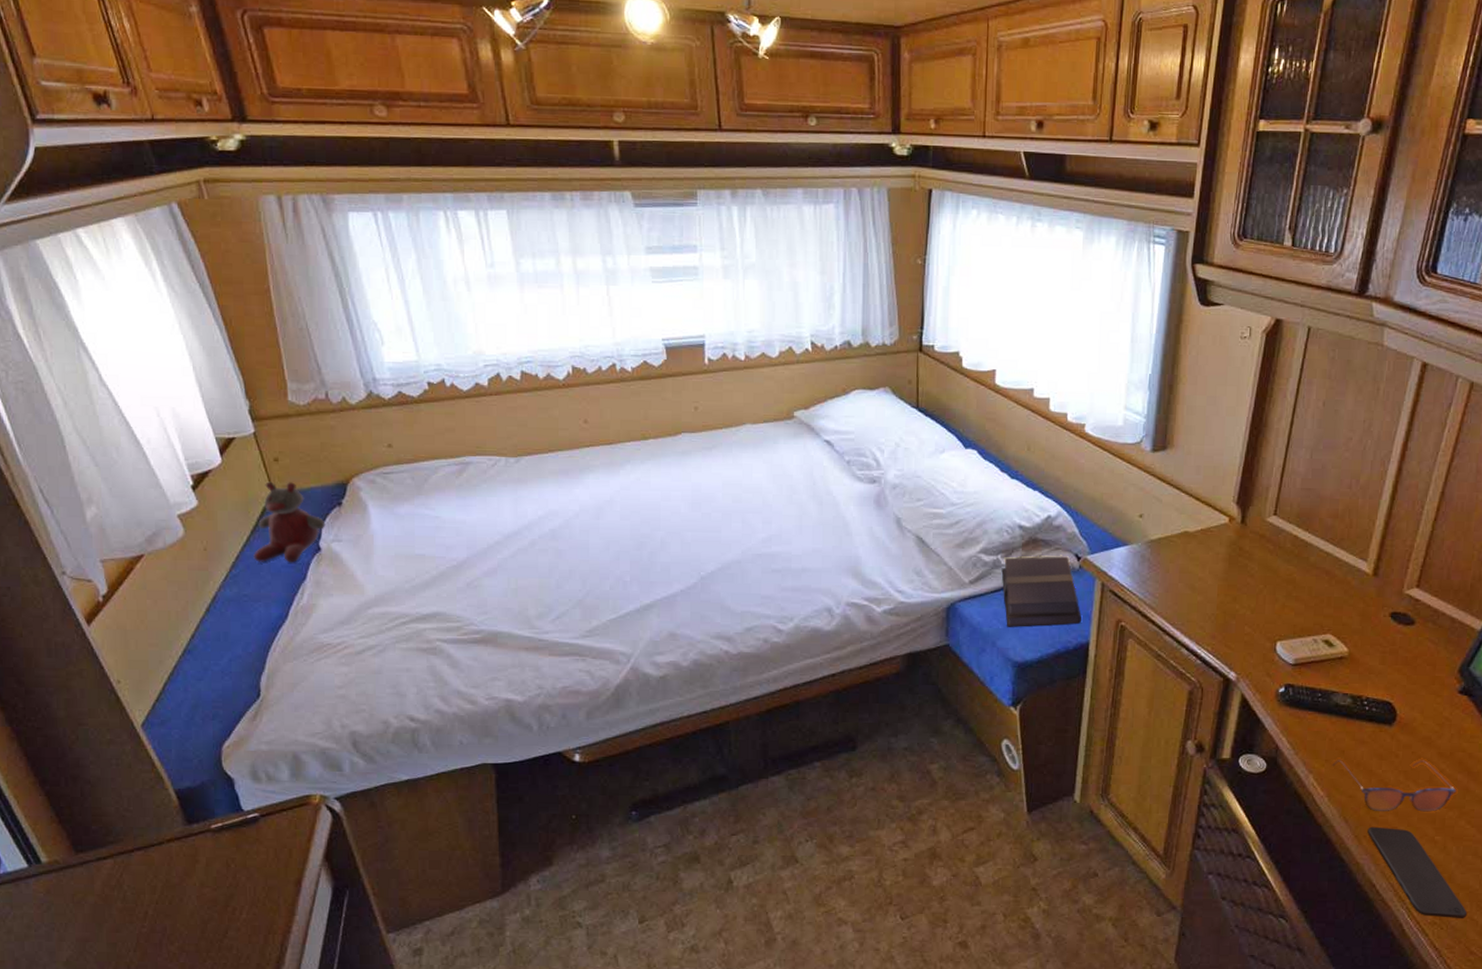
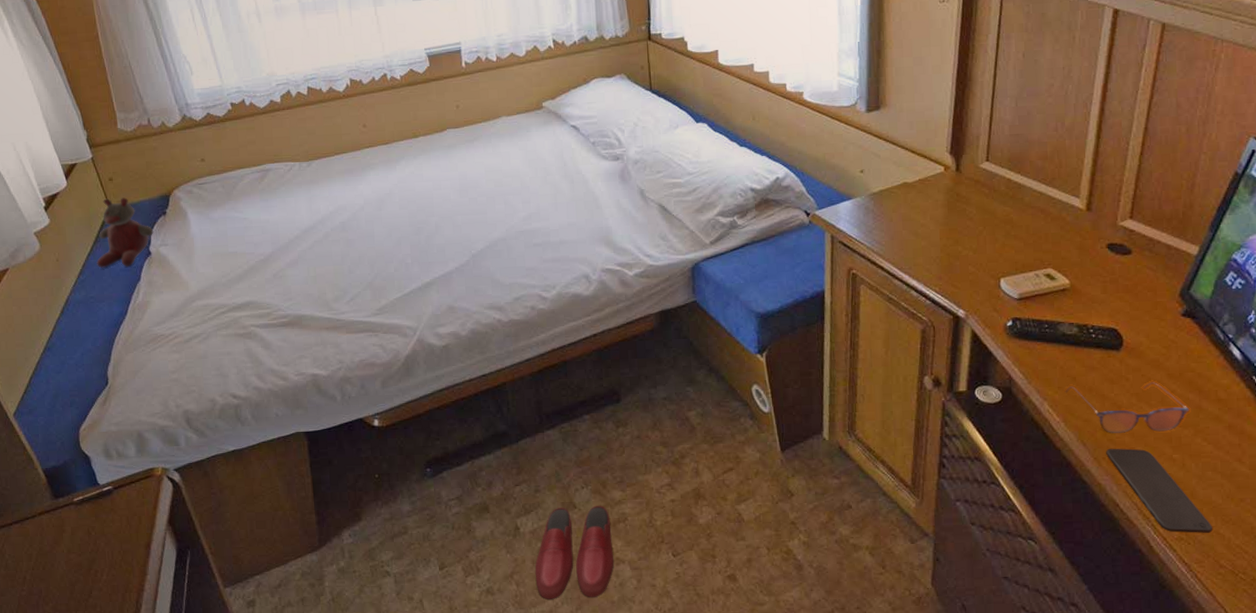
slippers: none [746,861,836,960] -> present [534,505,614,600]
book: present [1001,556,1082,627] -> none [738,213,816,282]

